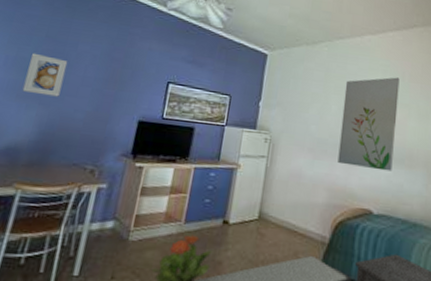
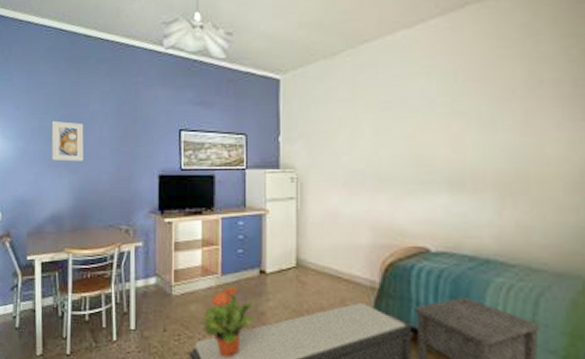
wall art: present [337,77,400,172] -> none [378,79,452,199]

